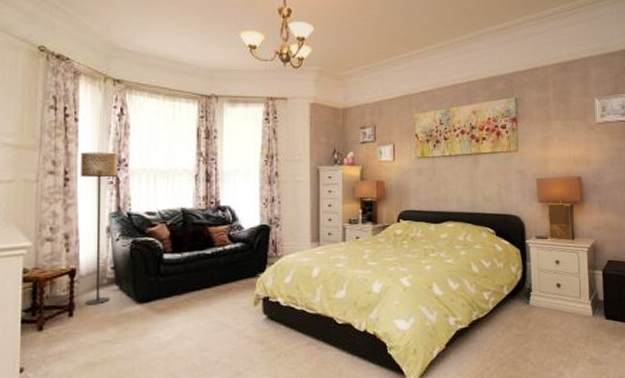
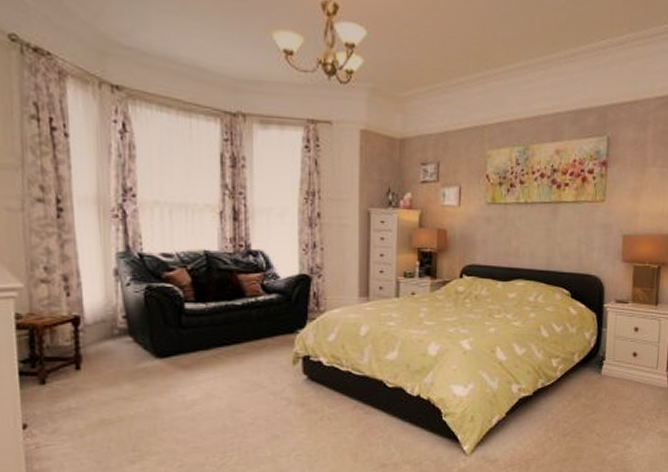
floor lamp: present [81,152,118,305] -> none [76,176,124,358]

